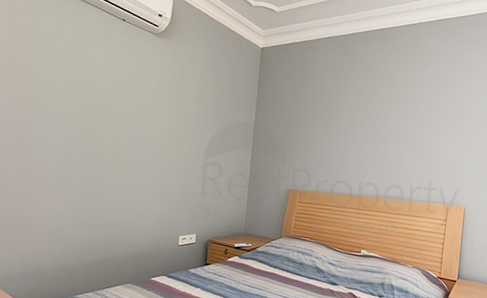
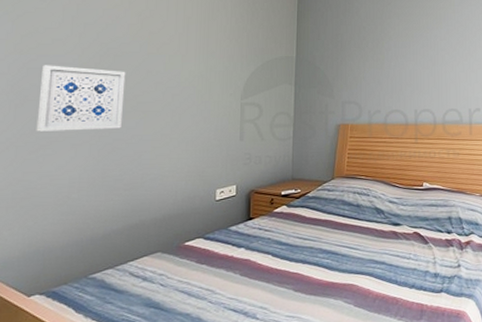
wall art: none [32,113,106,175] -> present [36,65,126,132]

